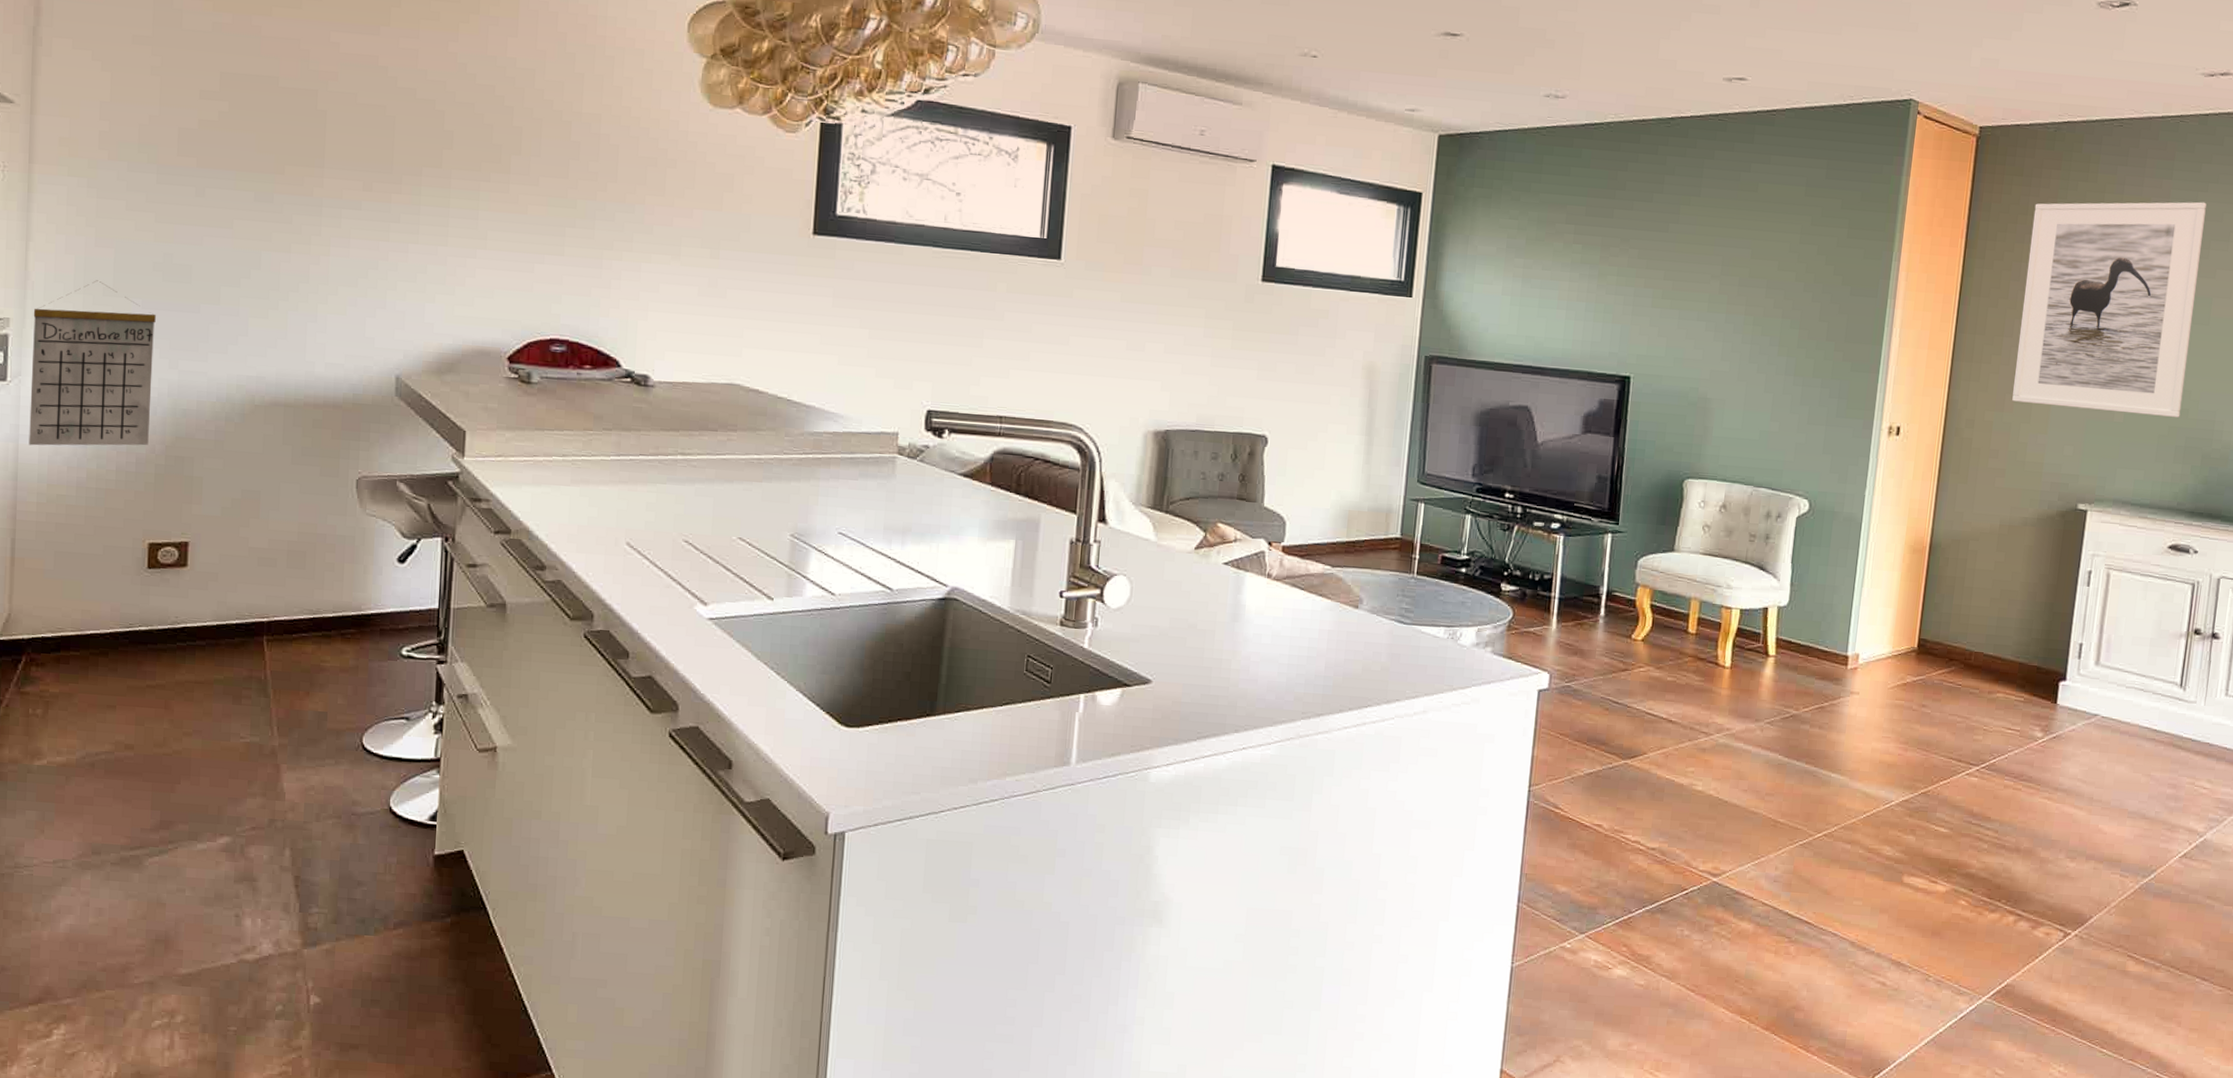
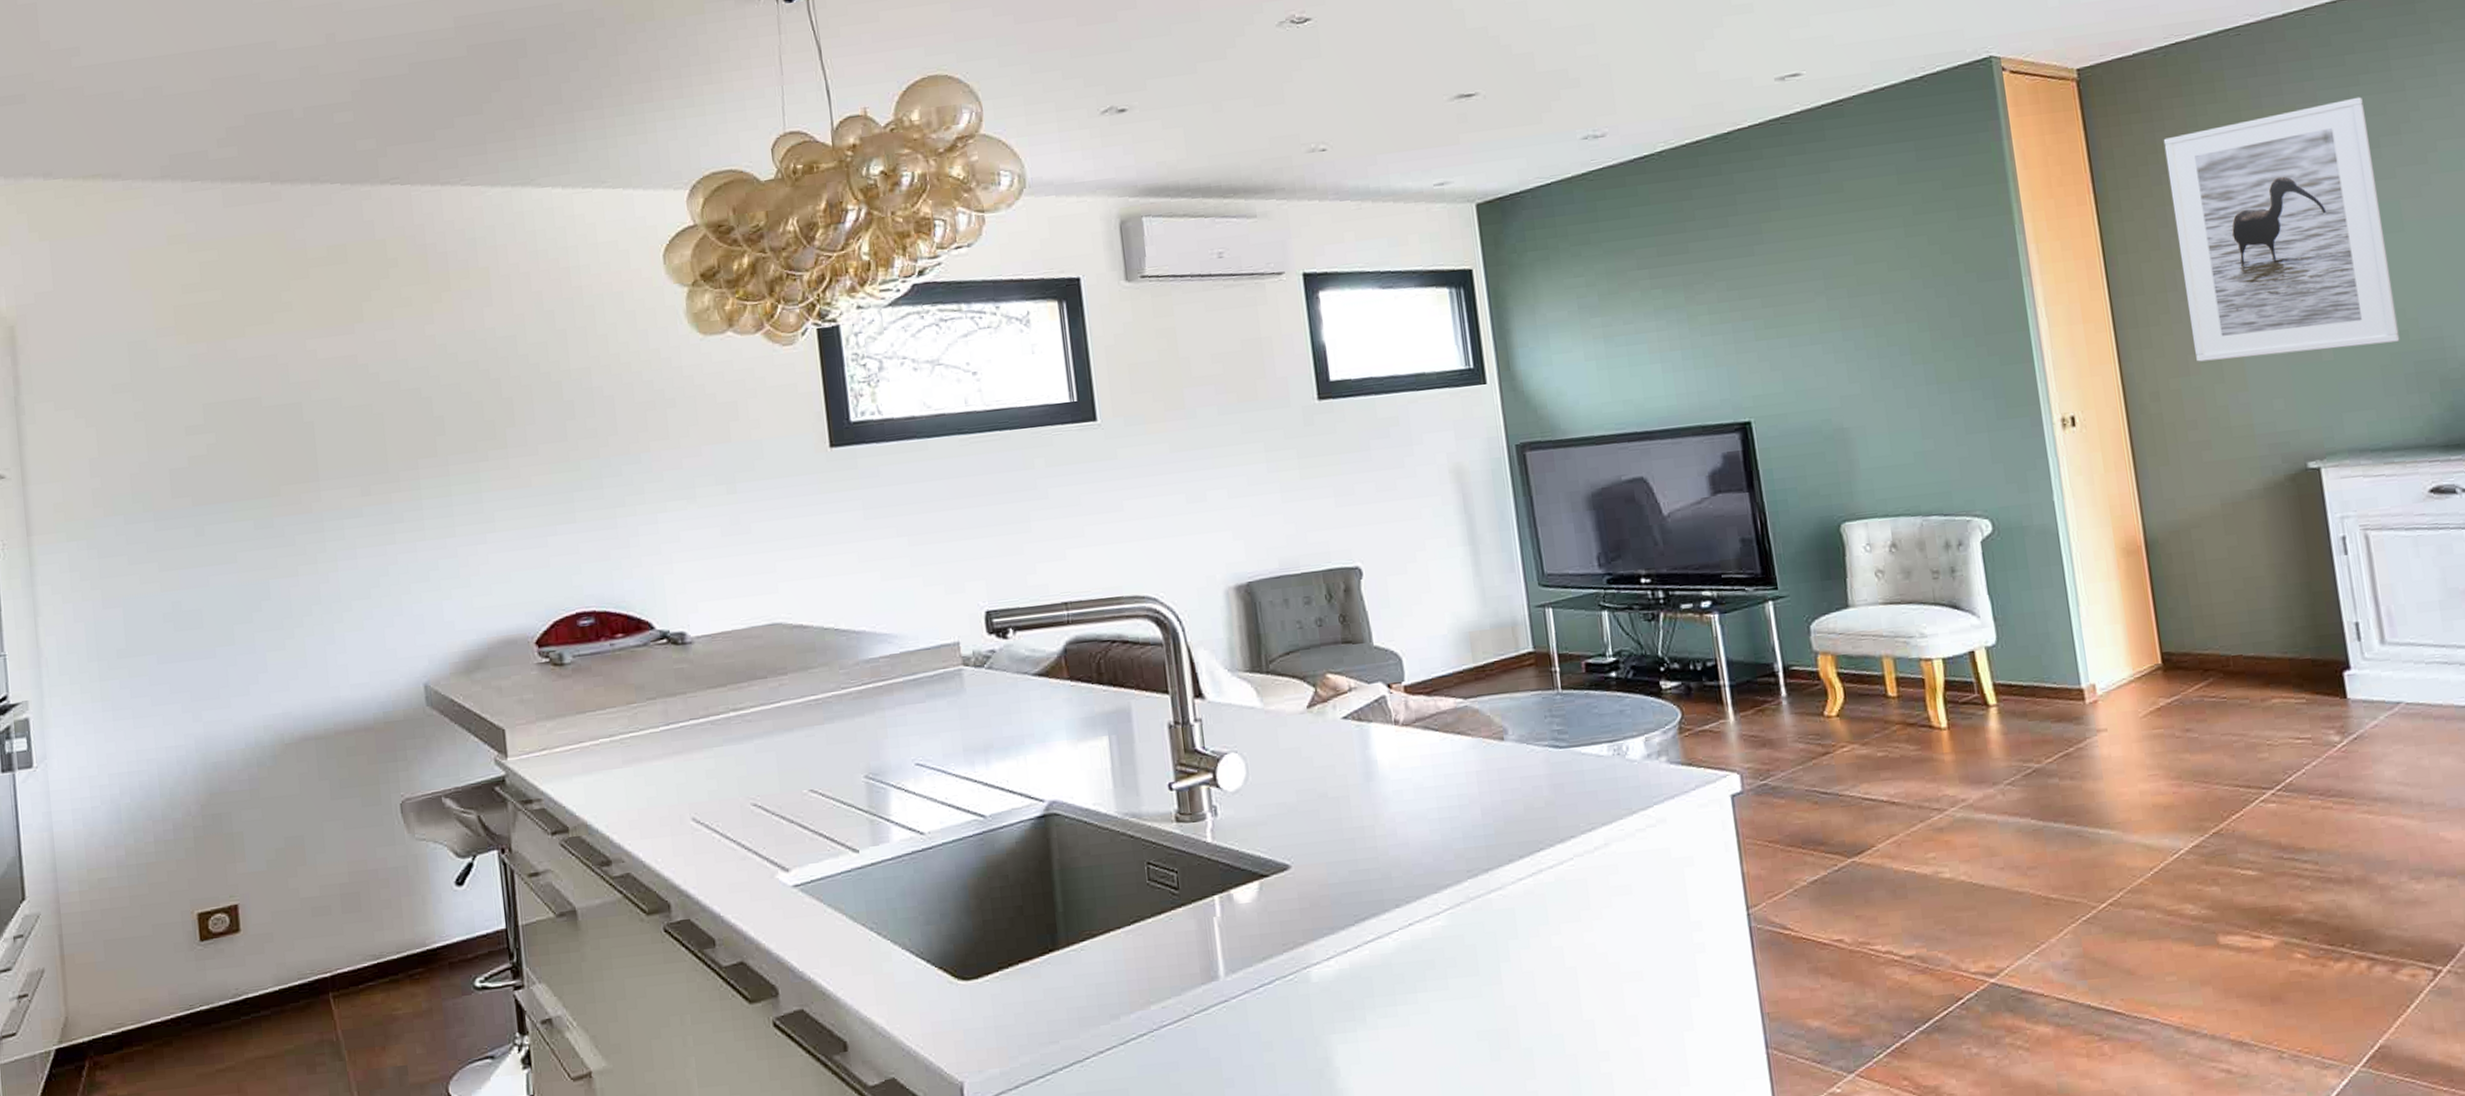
calendar: present [29,280,156,446] -> none [50,643,183,832]

